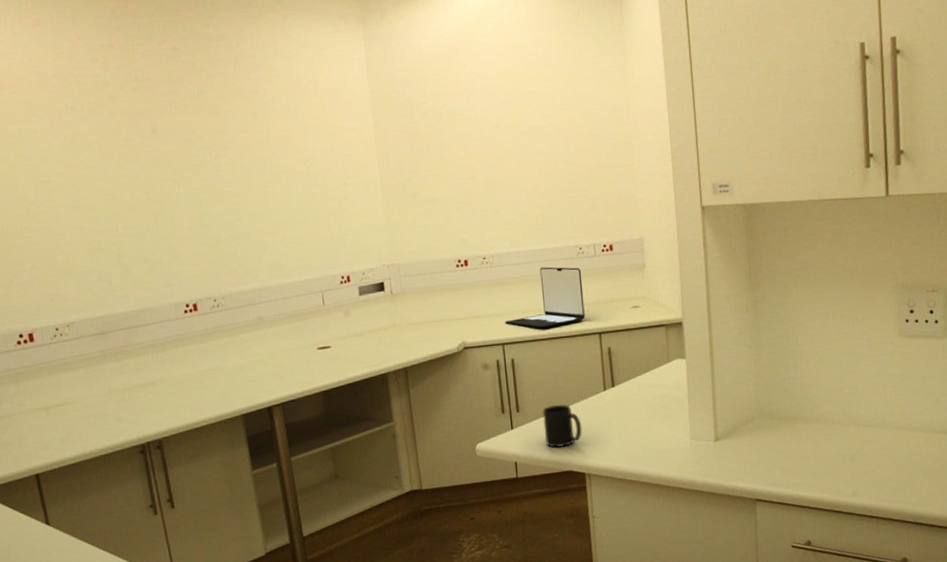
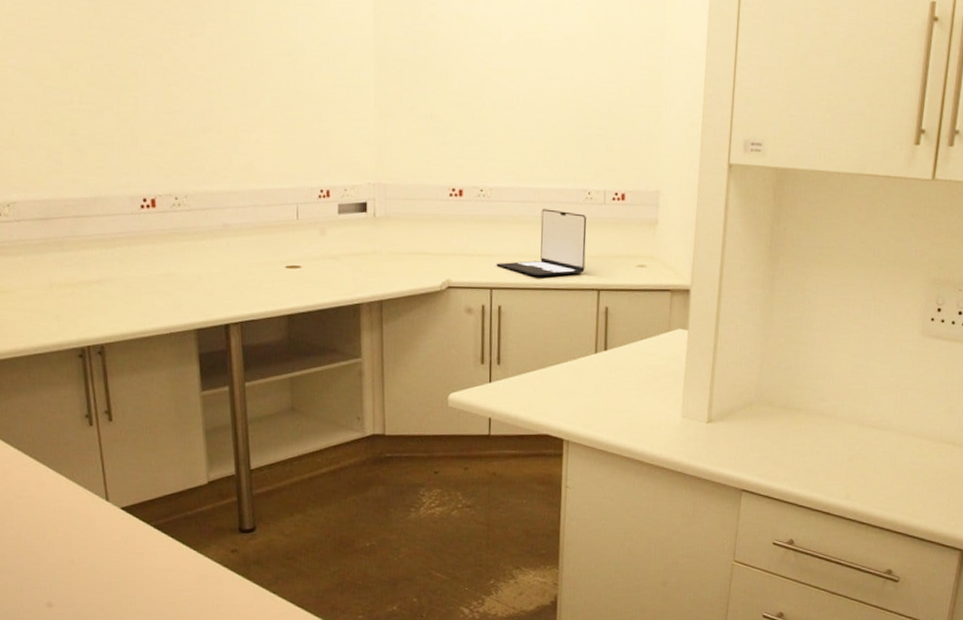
mug: present [542,404,582,448] -> none [524,362,566,409]

